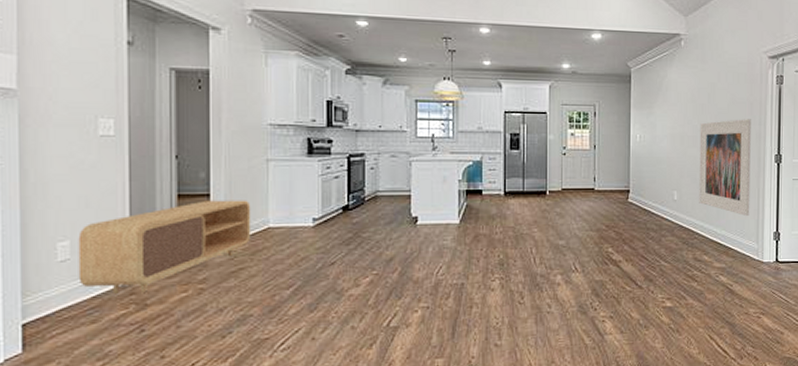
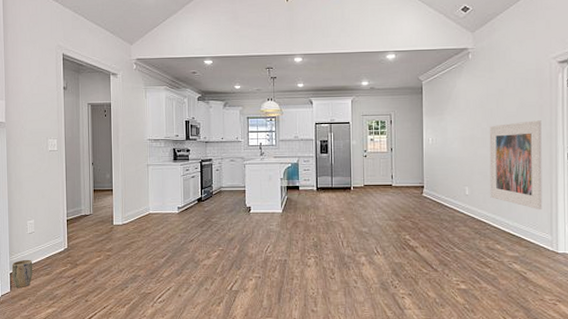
plant pot: none [25,301,67,347] -> present [11,259,33,288]
tv stand: present [78,200,251,294] -> none [38,193,139,256]

